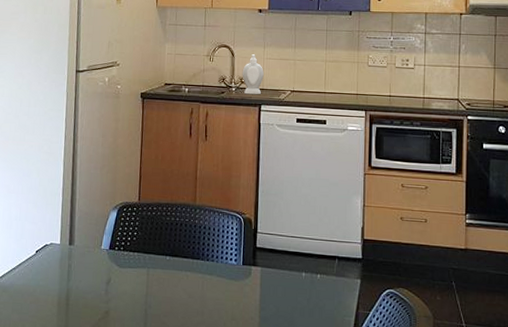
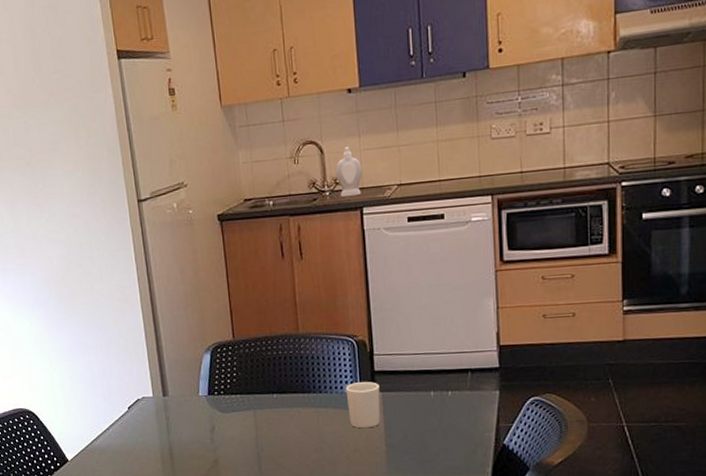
mug: none [230,255,259,299] -> present [345,382,381,429]

